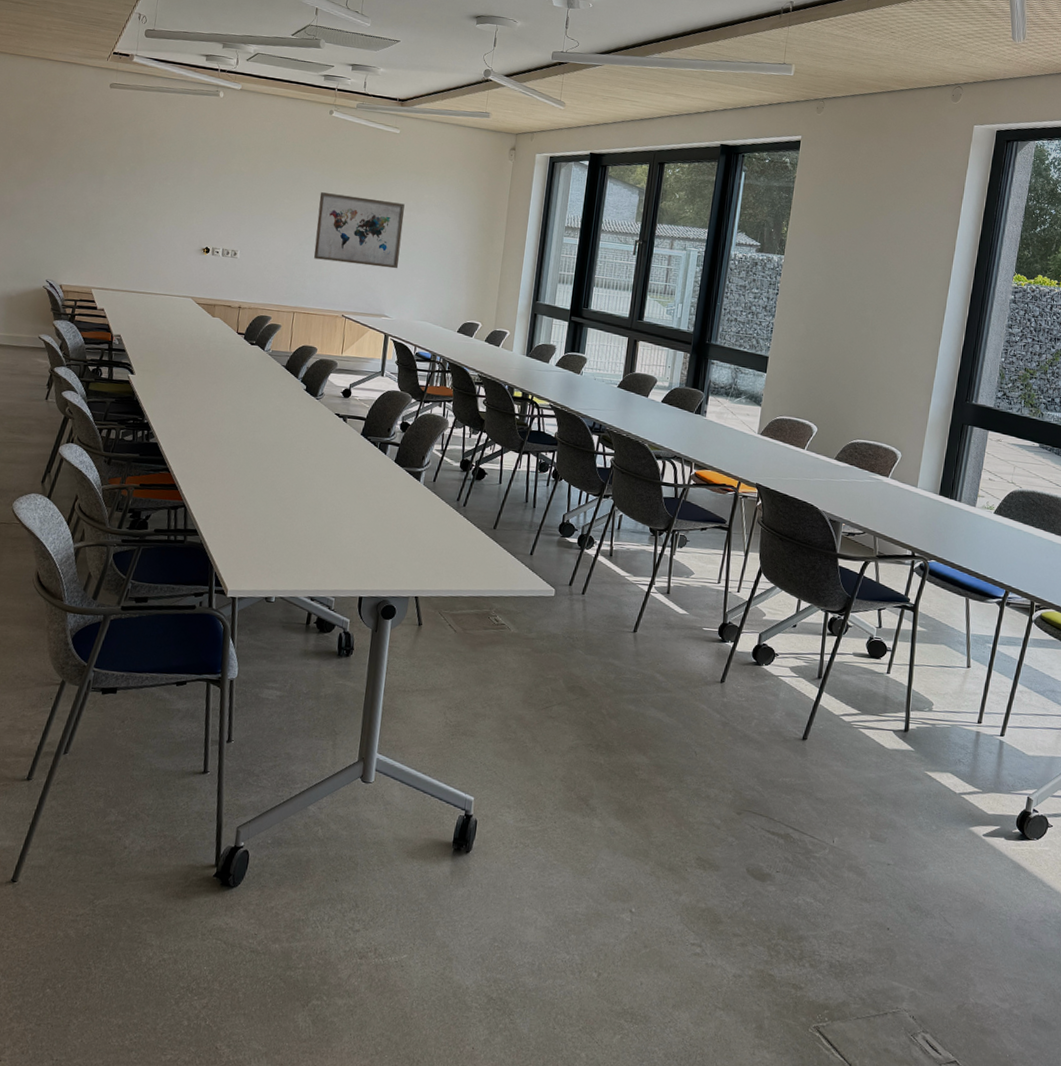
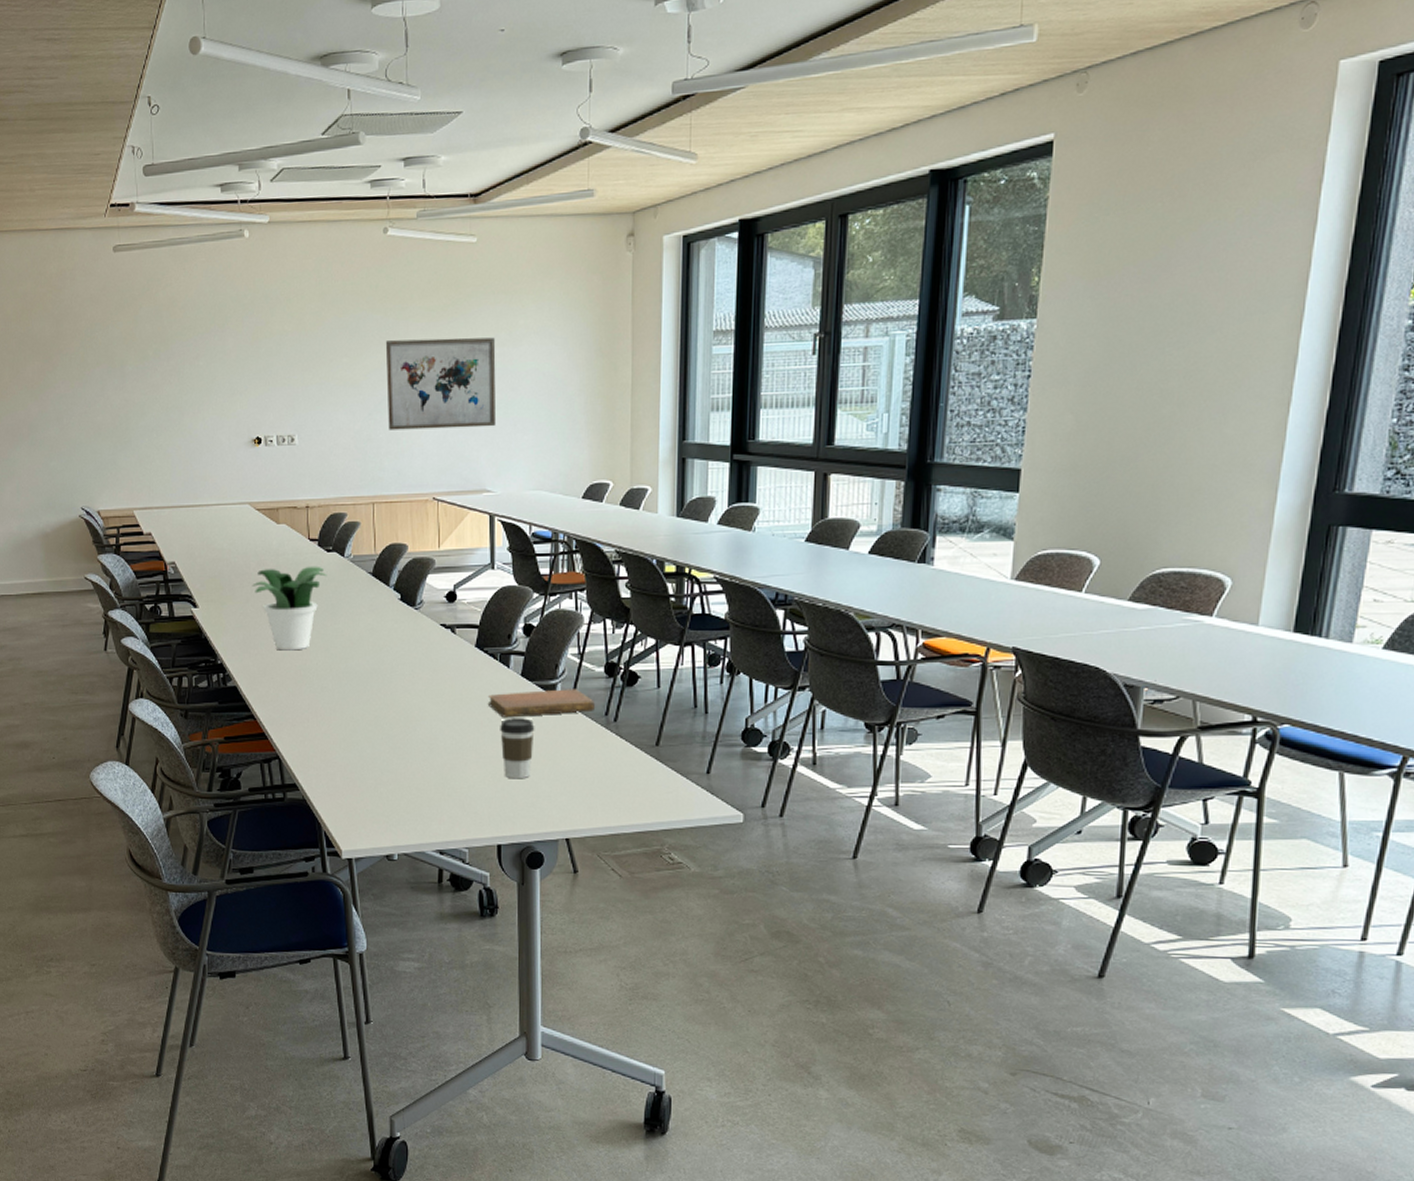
potted plant: none [184,351,249,420] -> present [252,566,328,651]
notebook: none [365,474,450,497] -> present [487,689,595,718]
coffee cup: none [371,494,401,545] -> present [500,718,535,779]

